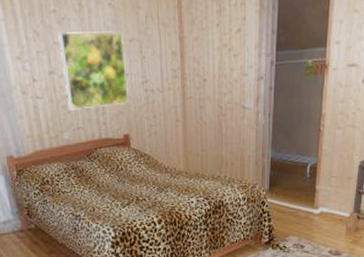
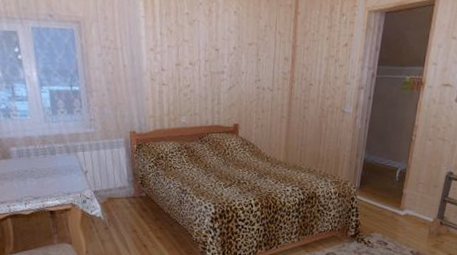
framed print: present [58,31,129,110] -> none [187,31,244,98]

